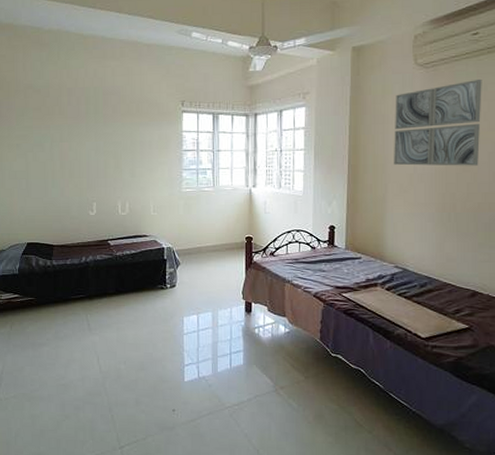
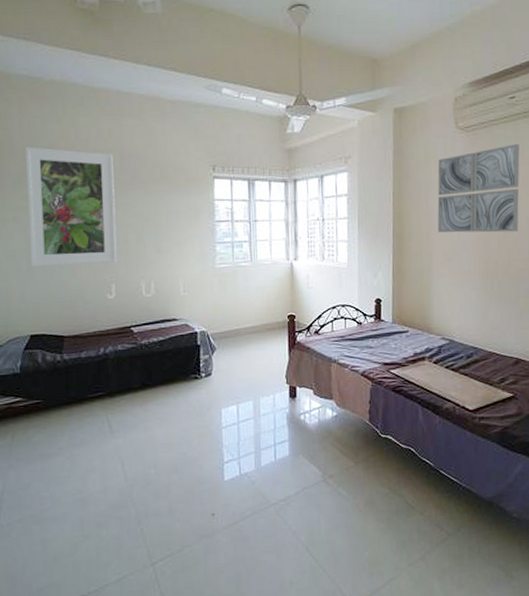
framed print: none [27,85,99,186] -> present [26,146,117,267]

